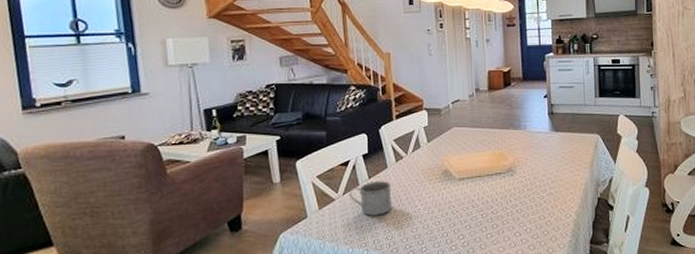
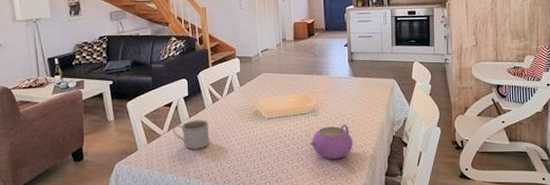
teapot: none [507,185,554,226] -> present [310,124,353,160]

